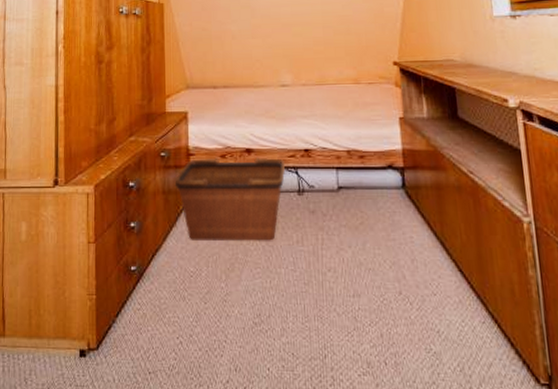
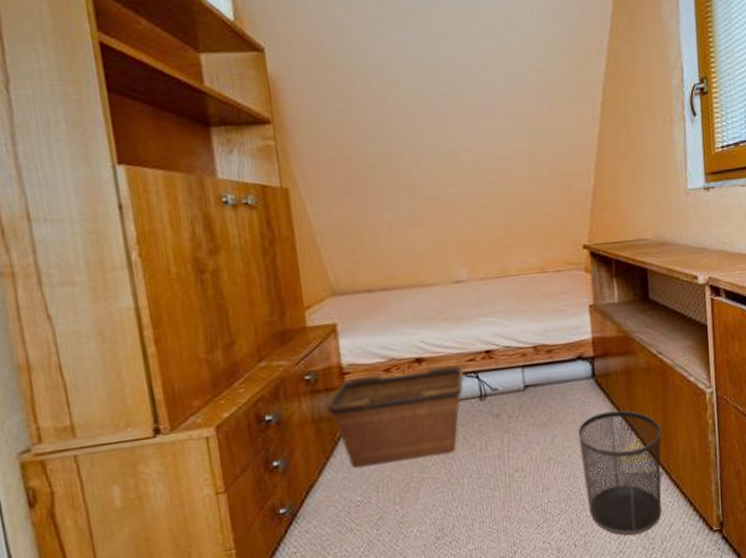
waste bin: none [388,225,479,367] -> present [578,410,662,536]

